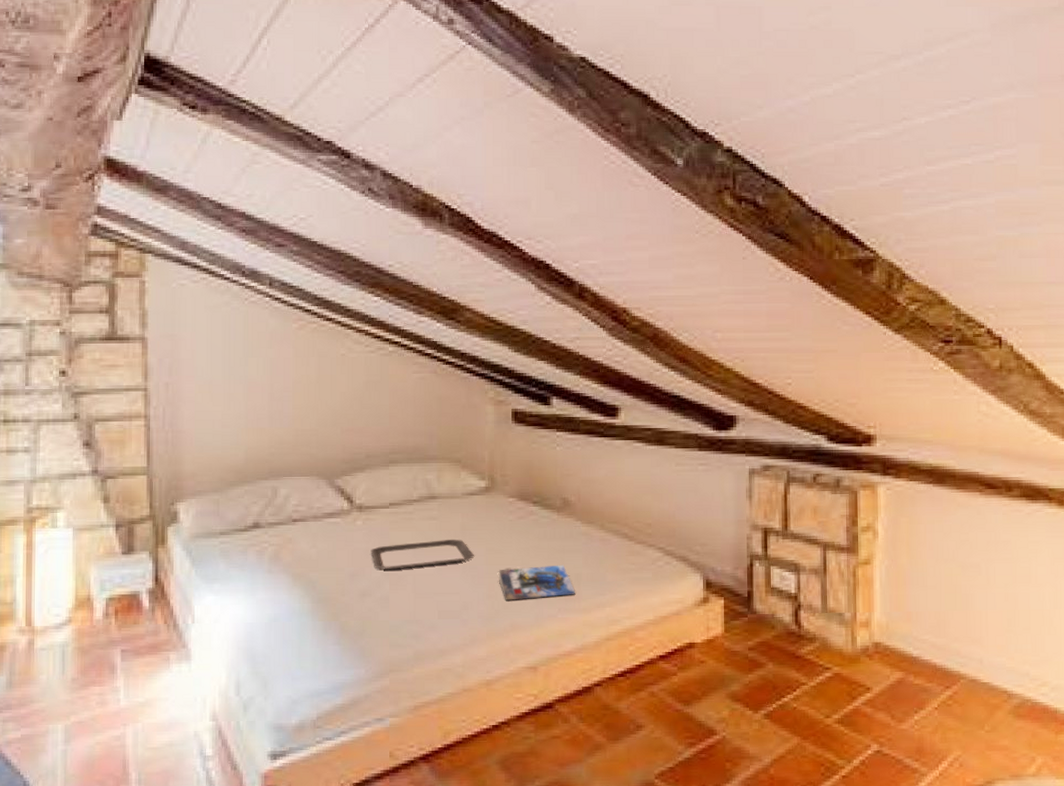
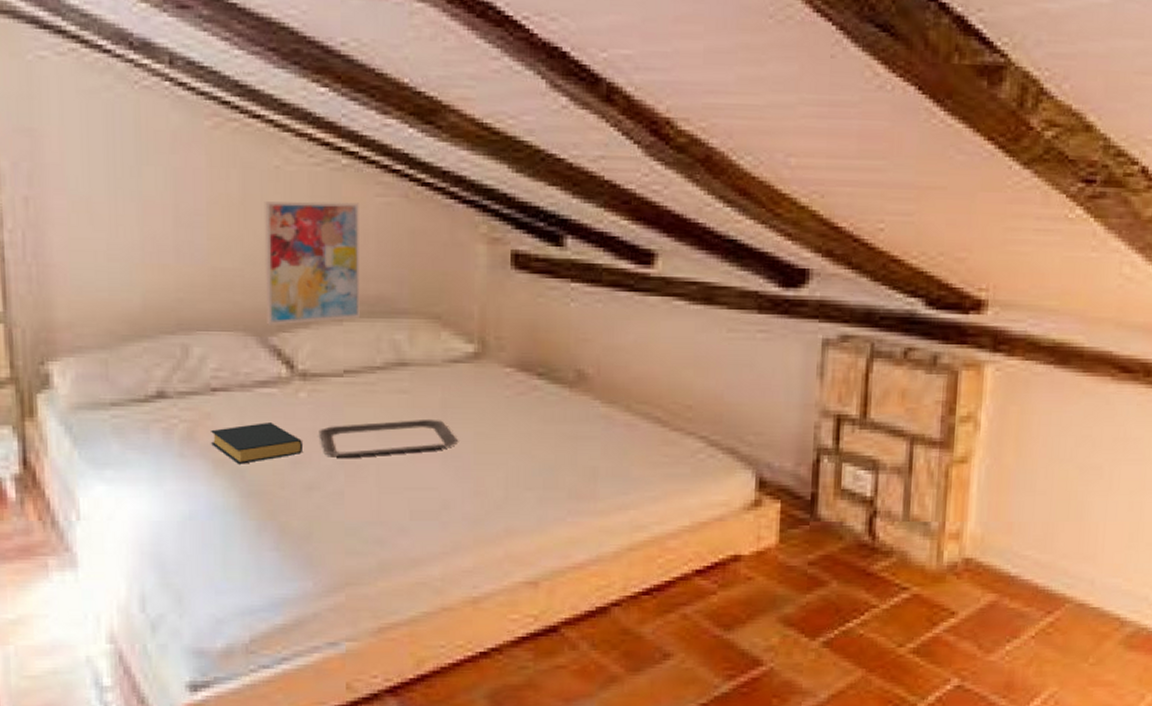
hardback book: none [292,545,358,577] -> present [211,423,302,464]
wall art: none [333,378,401,471] -> present [264,201,360,325]
magazine: present [498,564,576,601] -> none [489,455,591,499]

